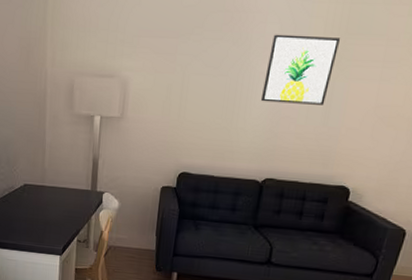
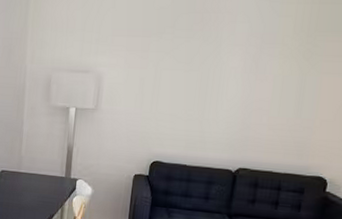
wall art: present [260,34,341,105] -> none [231,32,311,98]

